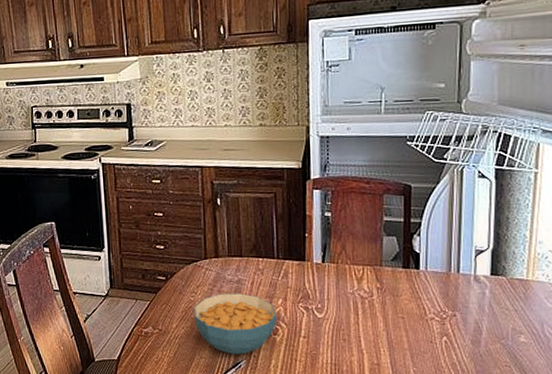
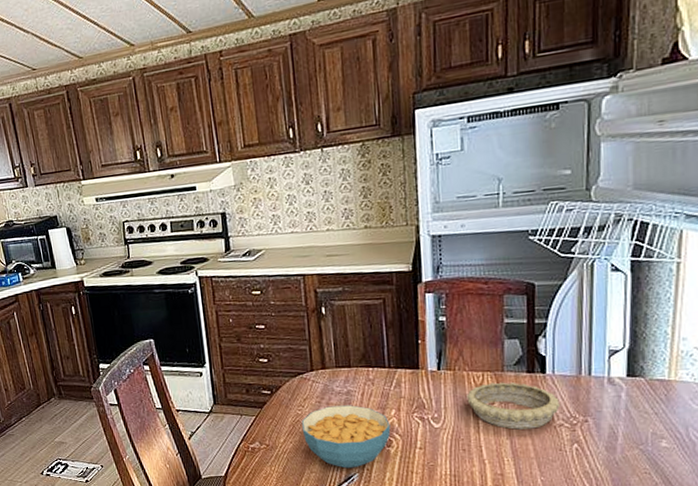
decorative bowl: none [348,276,431,322] -> present [466,382,560,430]

